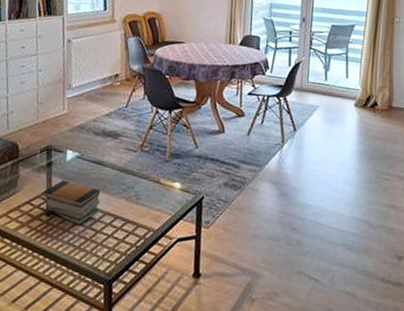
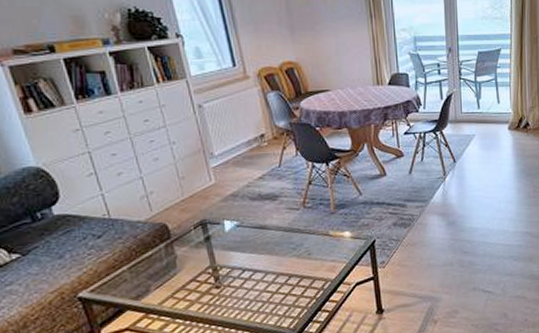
book stack: present [42,180,100,225] -> none [207,250,271,291]

